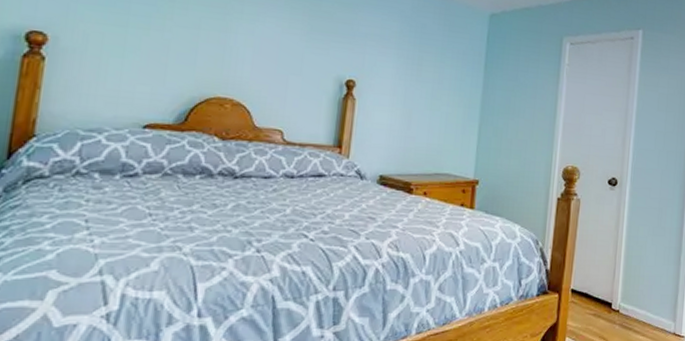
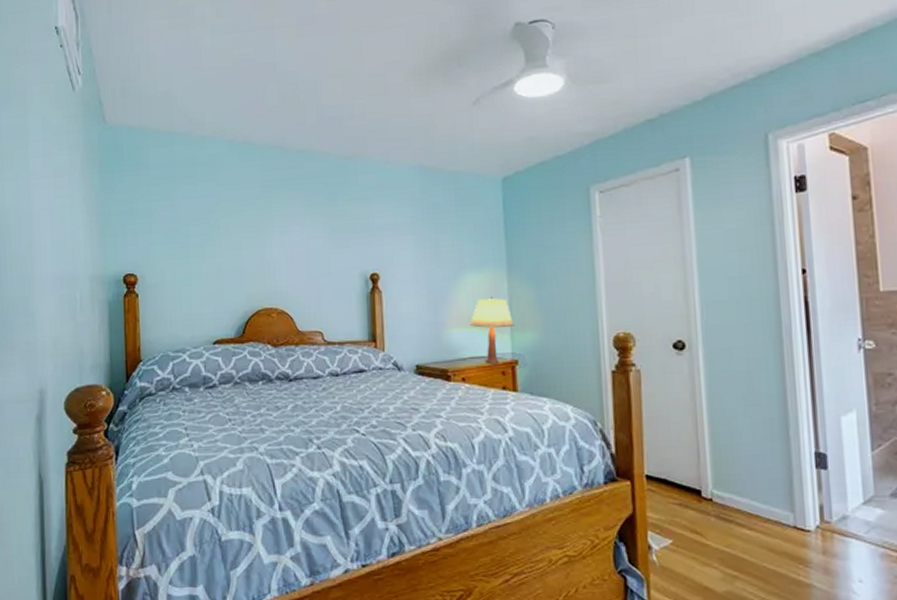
table lamp: none [439,119,481,183] -> present [469,296,514,365]

